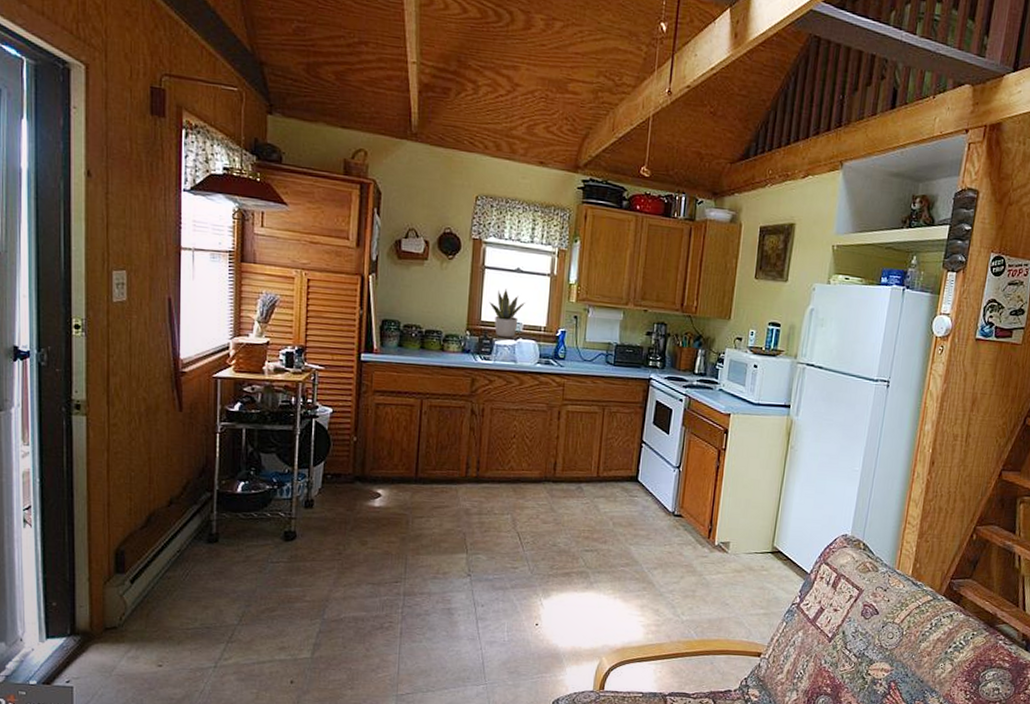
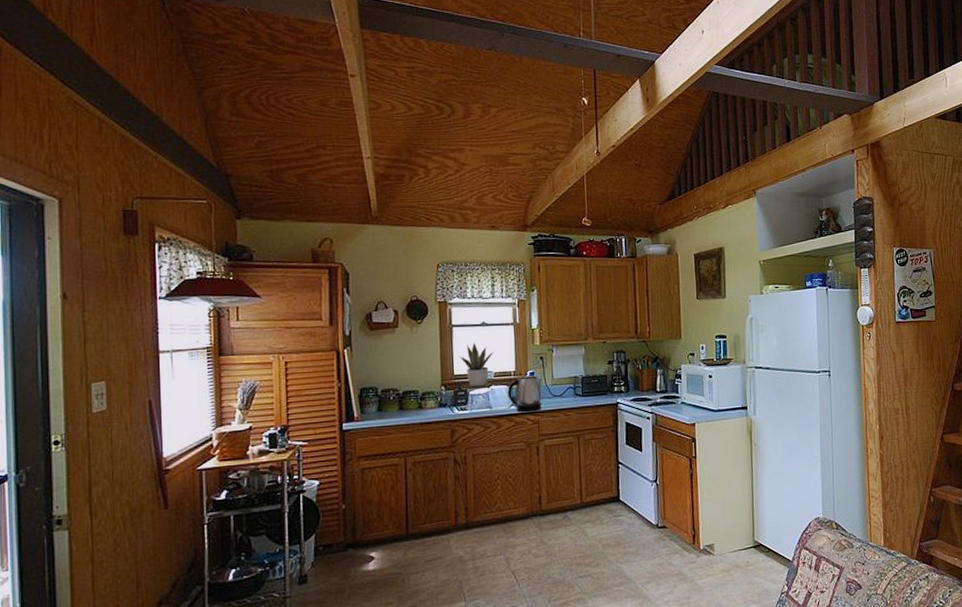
kettle: none [534,333,573,374] -> present [507,375,542,413]

